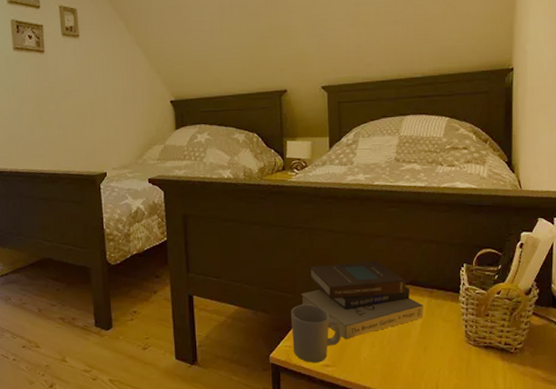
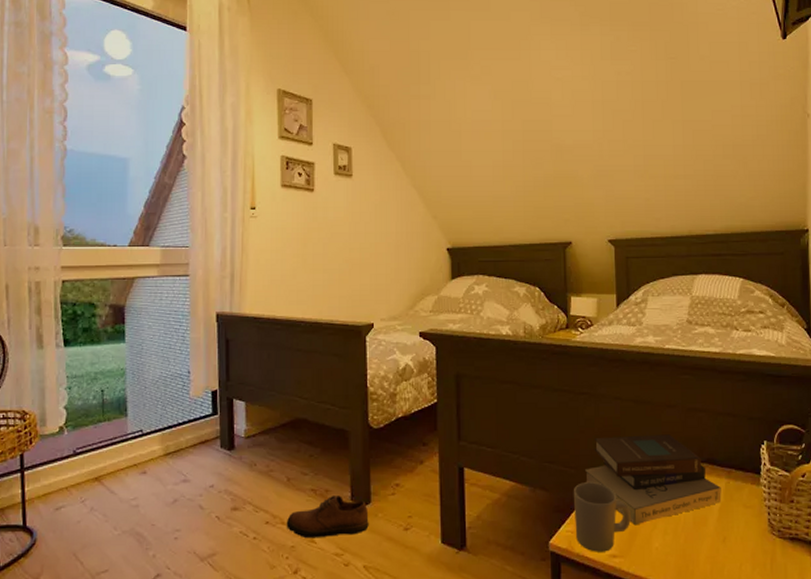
shoe: none [40,322,112,359] -> present [286,496,369,539]

